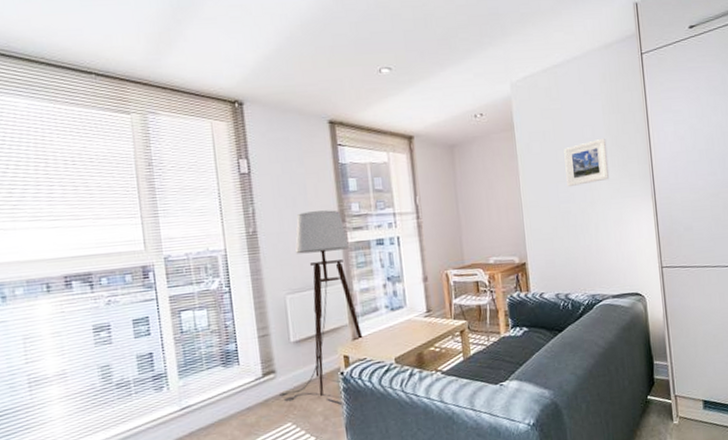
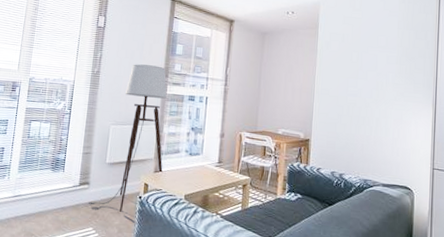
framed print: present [564,138,610,188] -> none [357,48,398,84]

